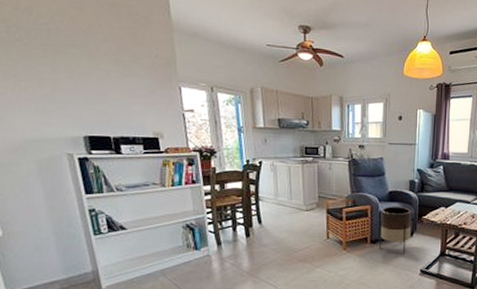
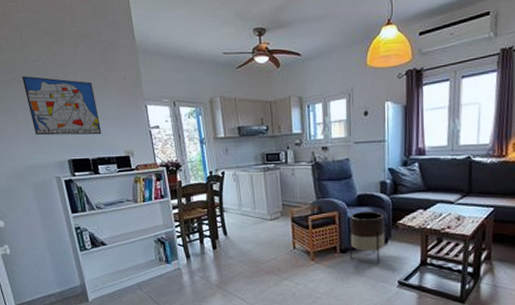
wall art: none [28,38,127,113] -> present [22,76,102,136]

